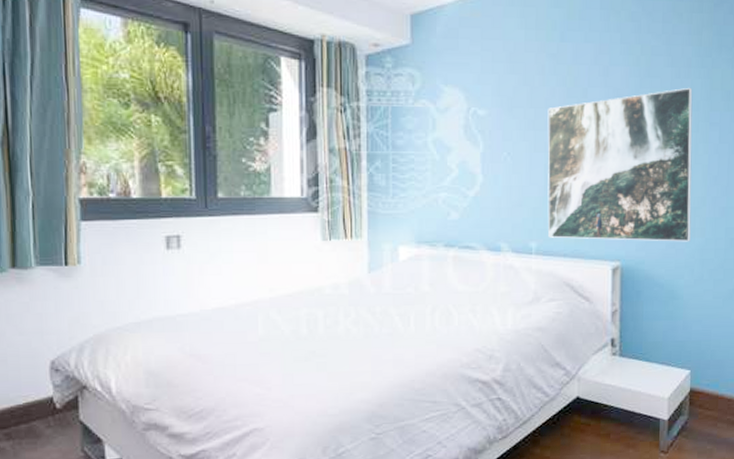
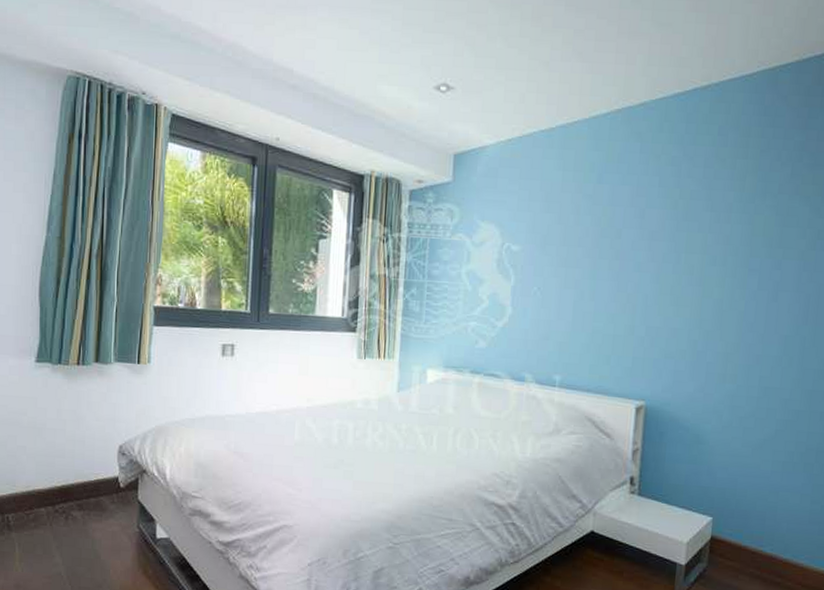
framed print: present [547,87,693,242] -> none [573,232,732,387]

